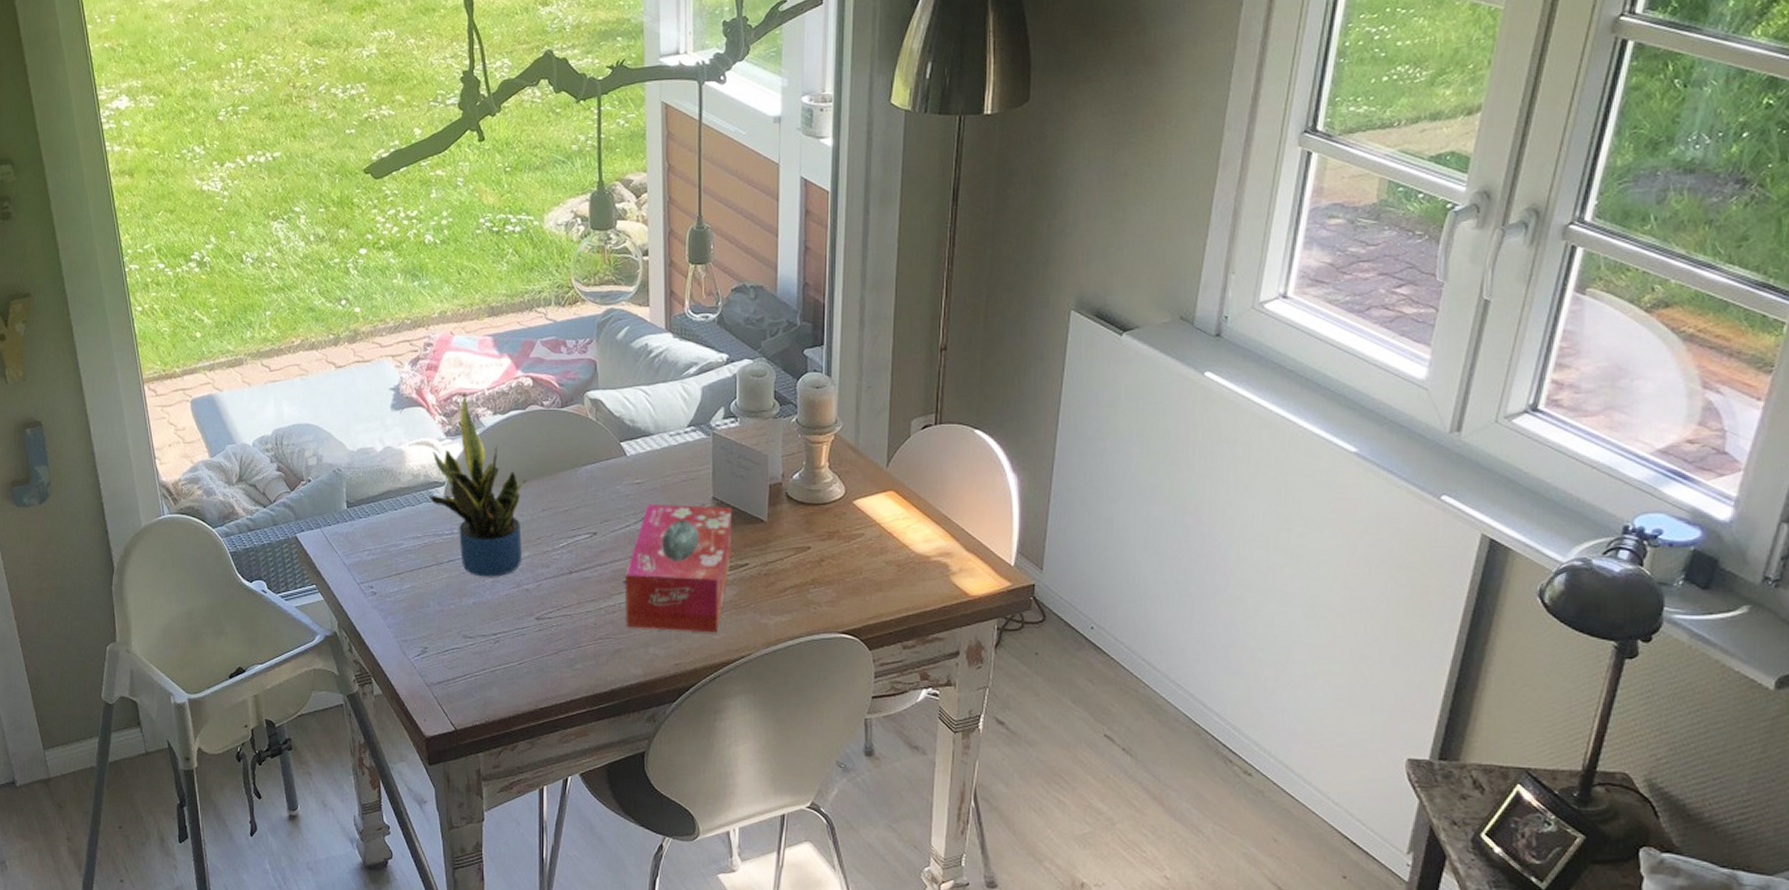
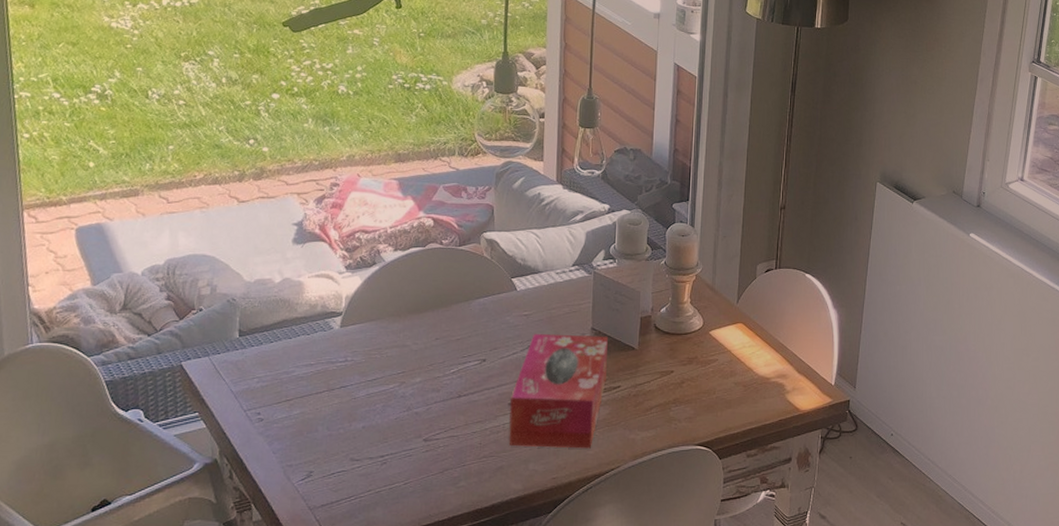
potted plant: present [428,392,527,577] -> none [324,229,423,402]

